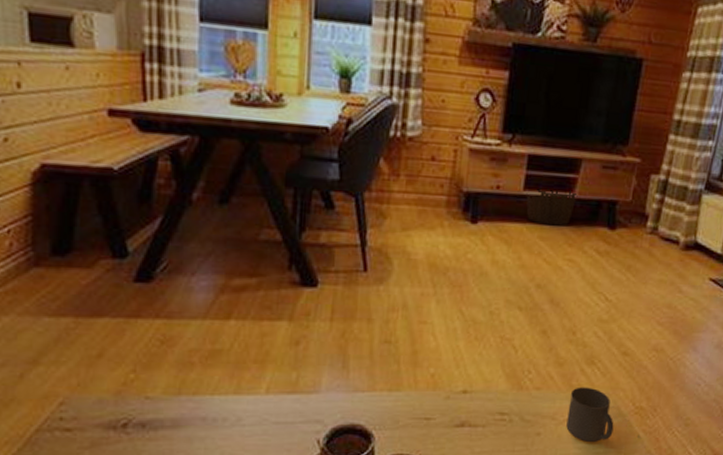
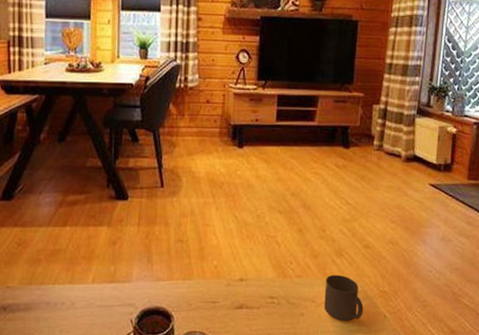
basket: present [526,188,578,226] -> none [278,119,318,147]

